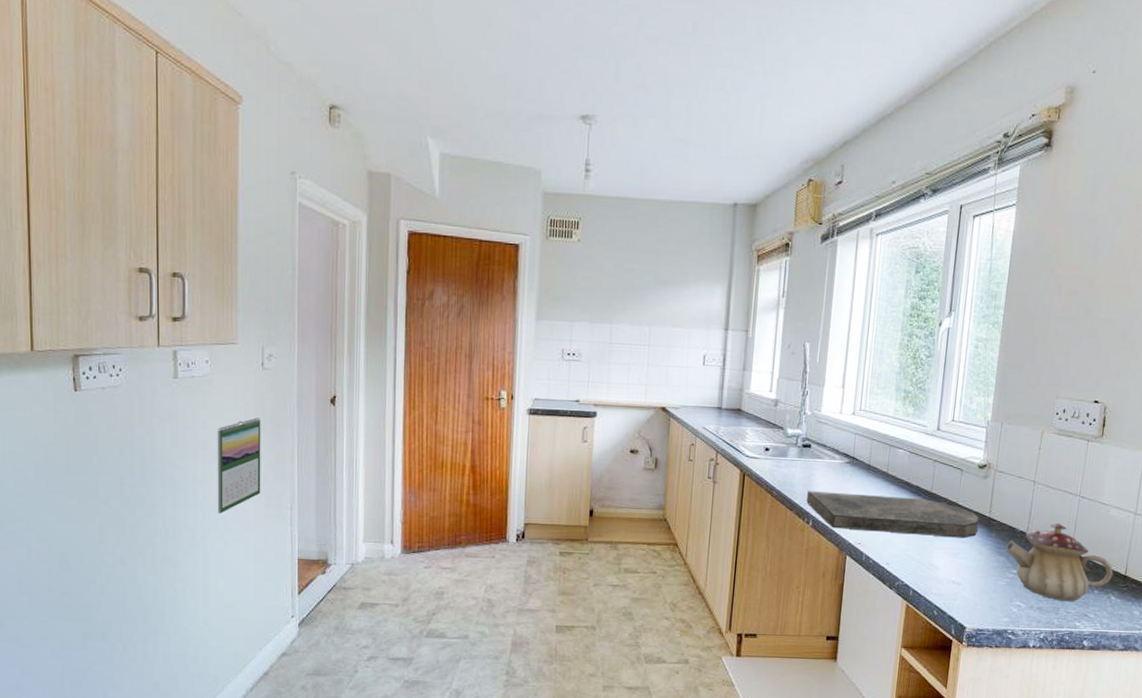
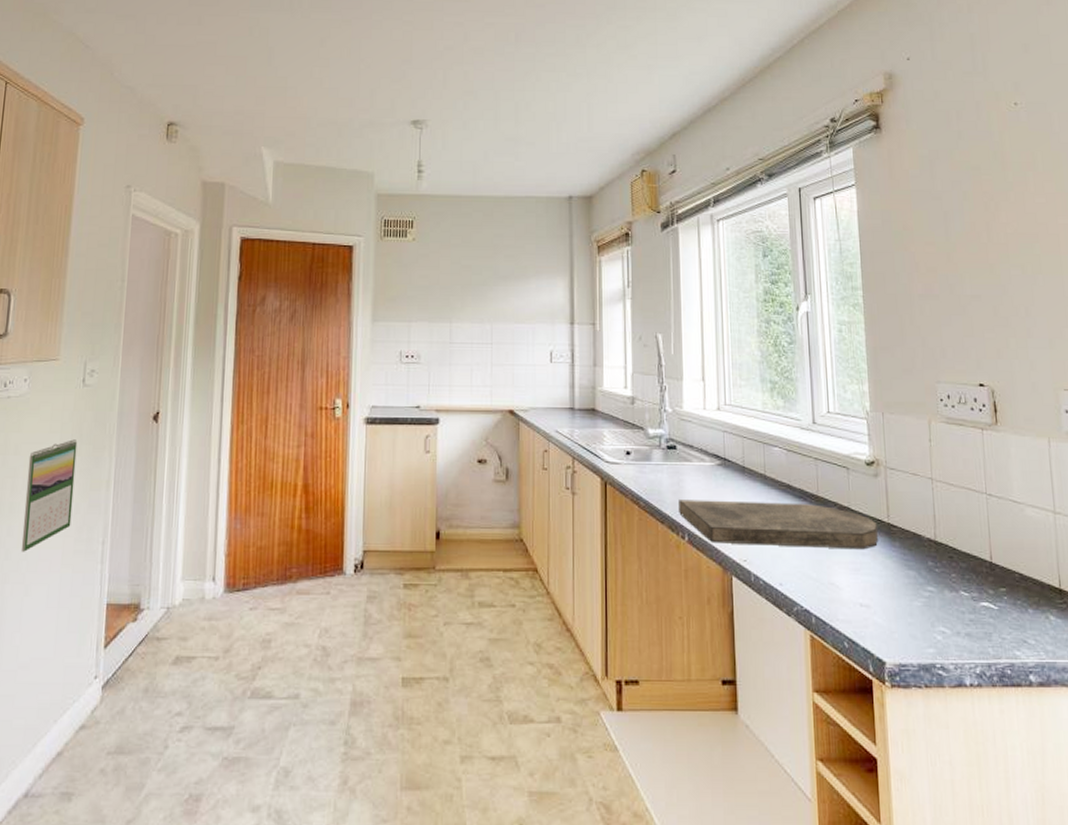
teapot: present [1005,523,1114,601] -> none [913,527,1046,624]

